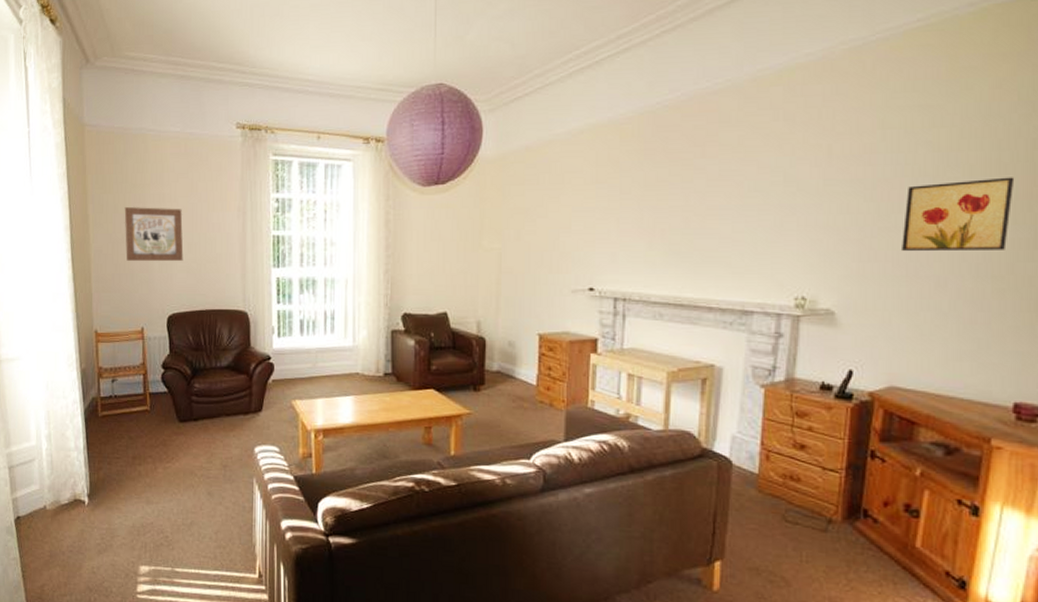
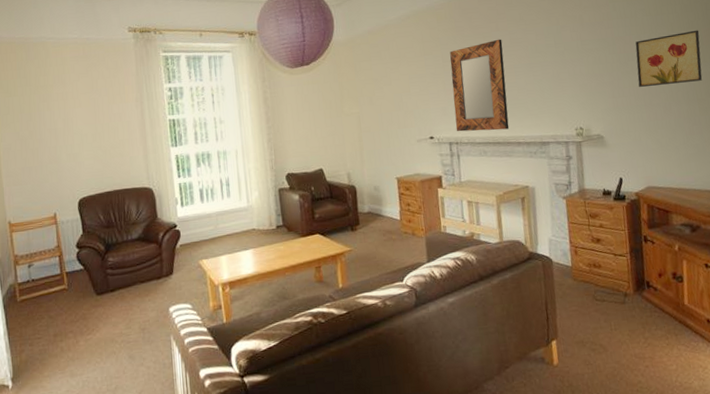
wall art: present [124,207,184,261] -> none [30,104,89,155]
home mirror: none [625,169,708,289] -> present [450,39,510,132]

